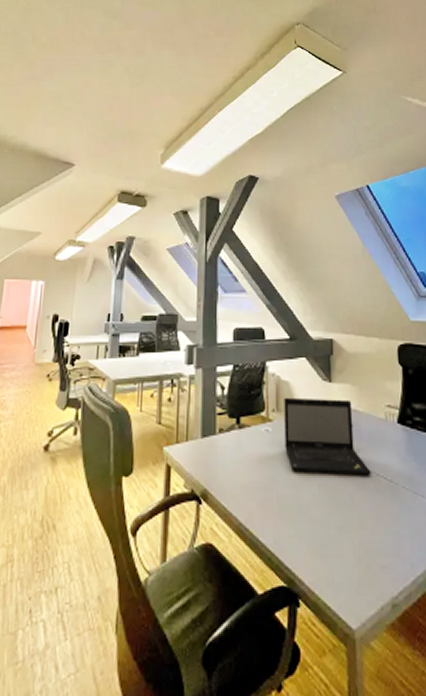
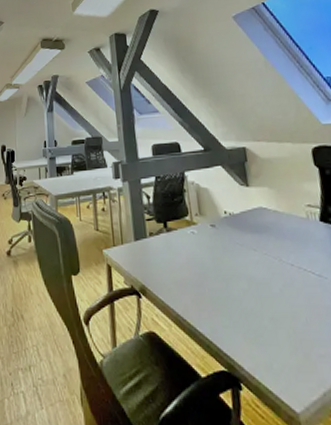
laptop: present [284,397,371,476] -> none [205,201,299,271]

